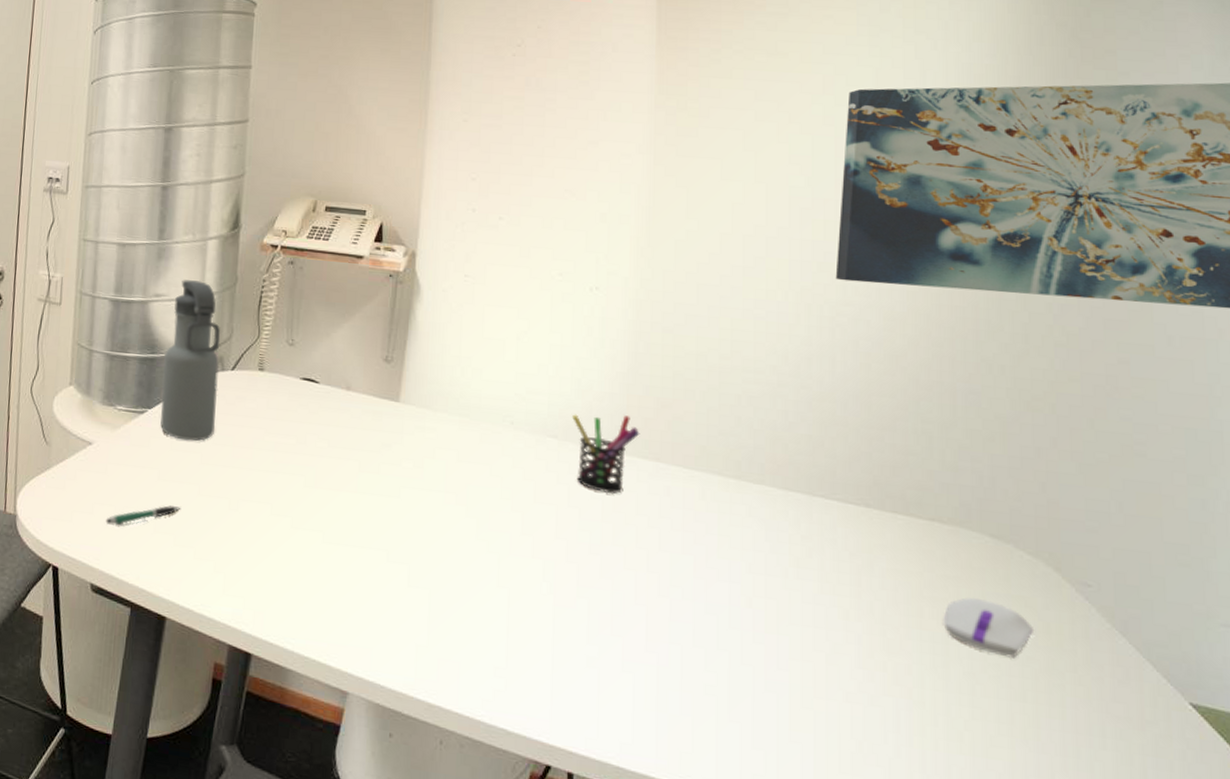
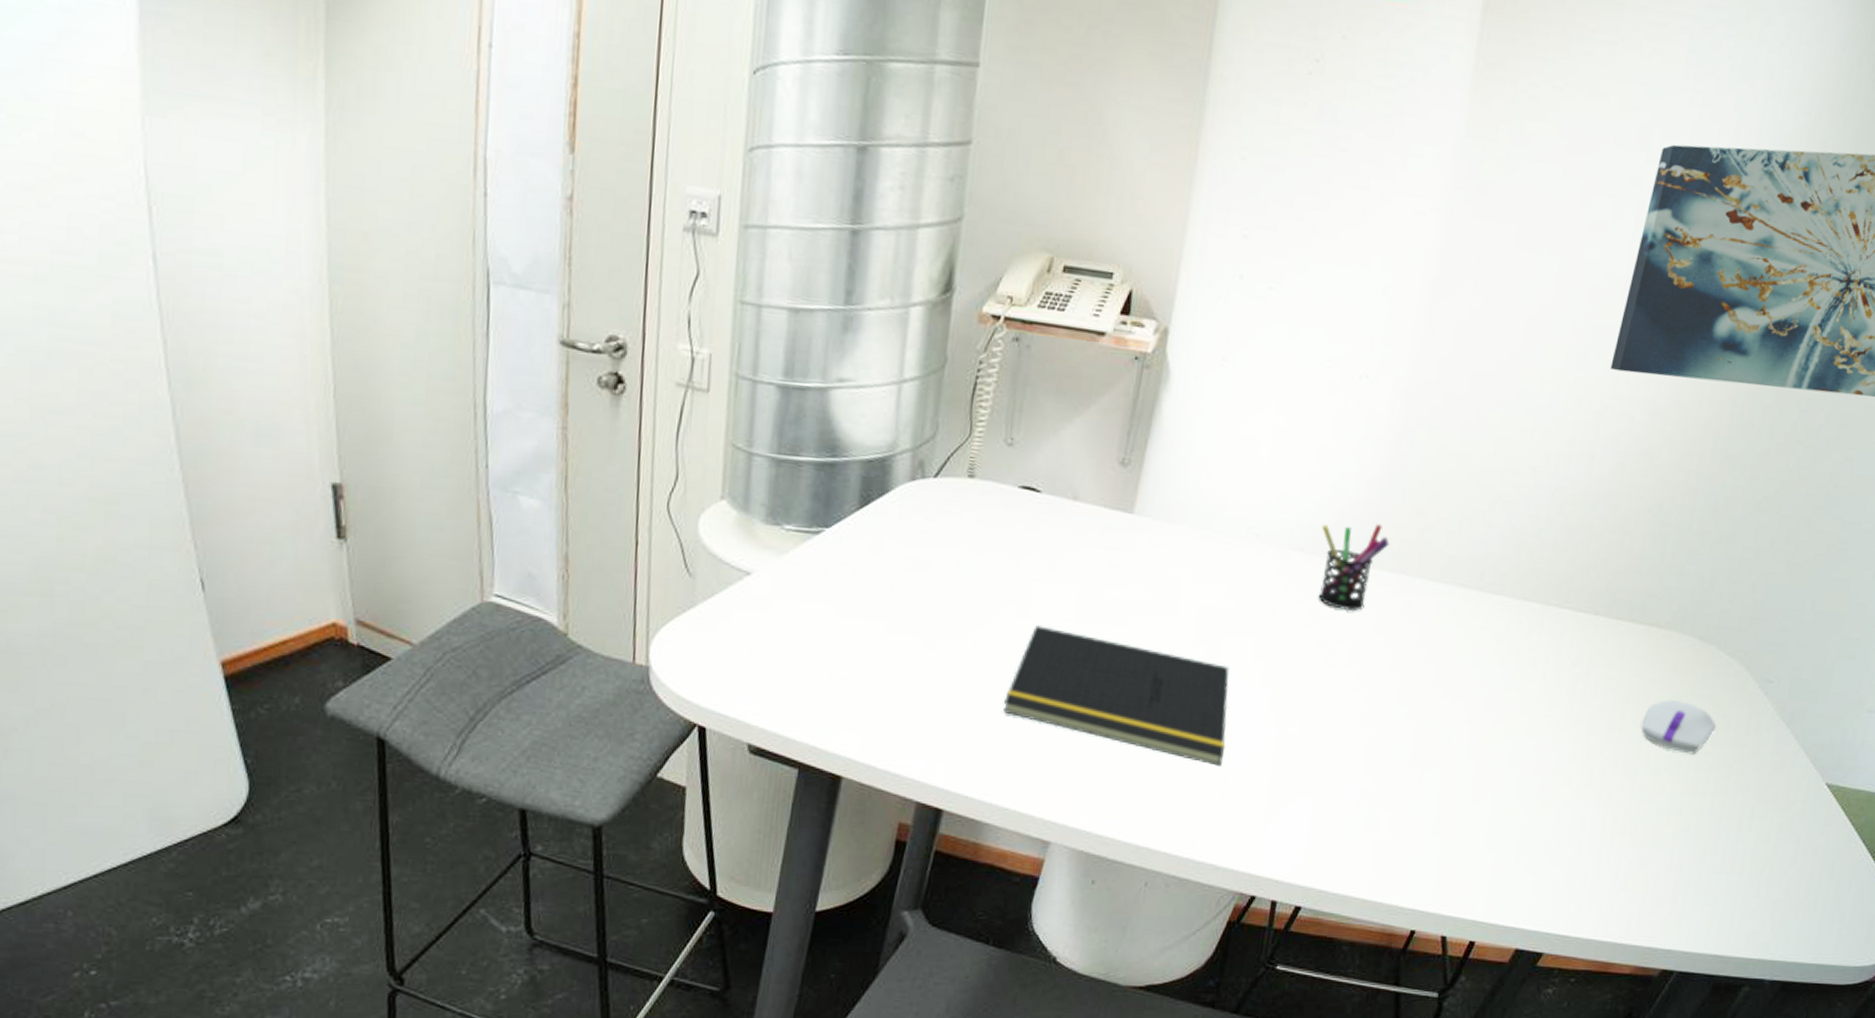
pen: present [105,505,181,527] -> none [768,646,865,675]
water bottle: present [160,279,221,441] -> none [841,359,922,567]
notepad: none [299,494,504,633] -> present [1003,624,1230,766]

